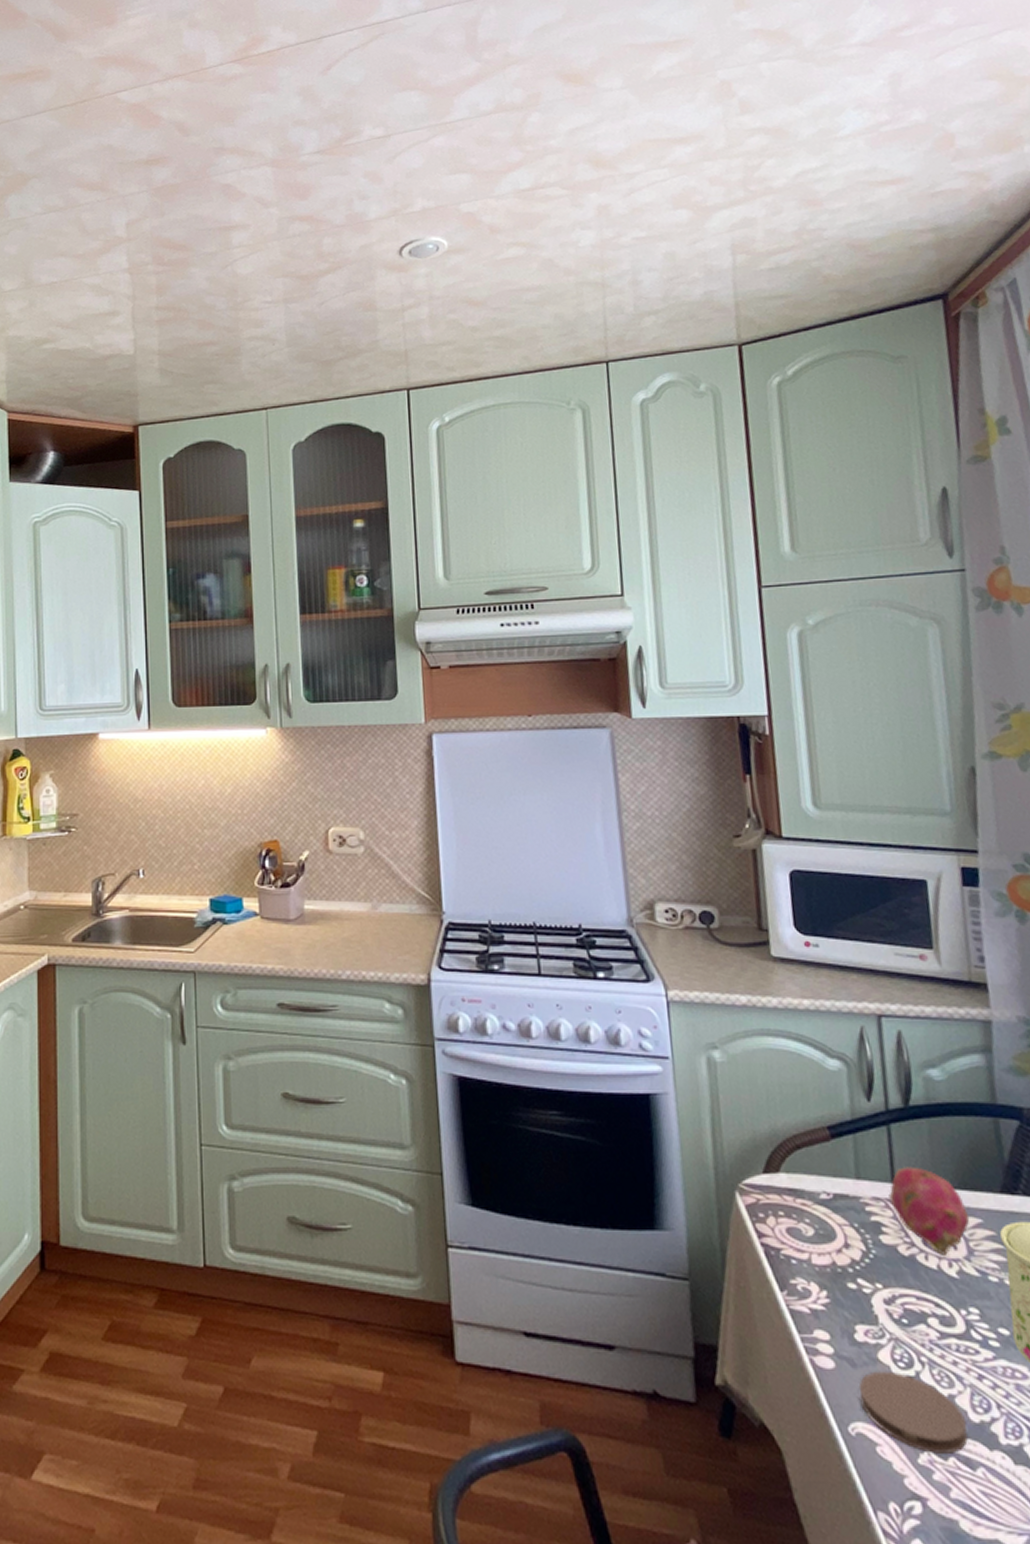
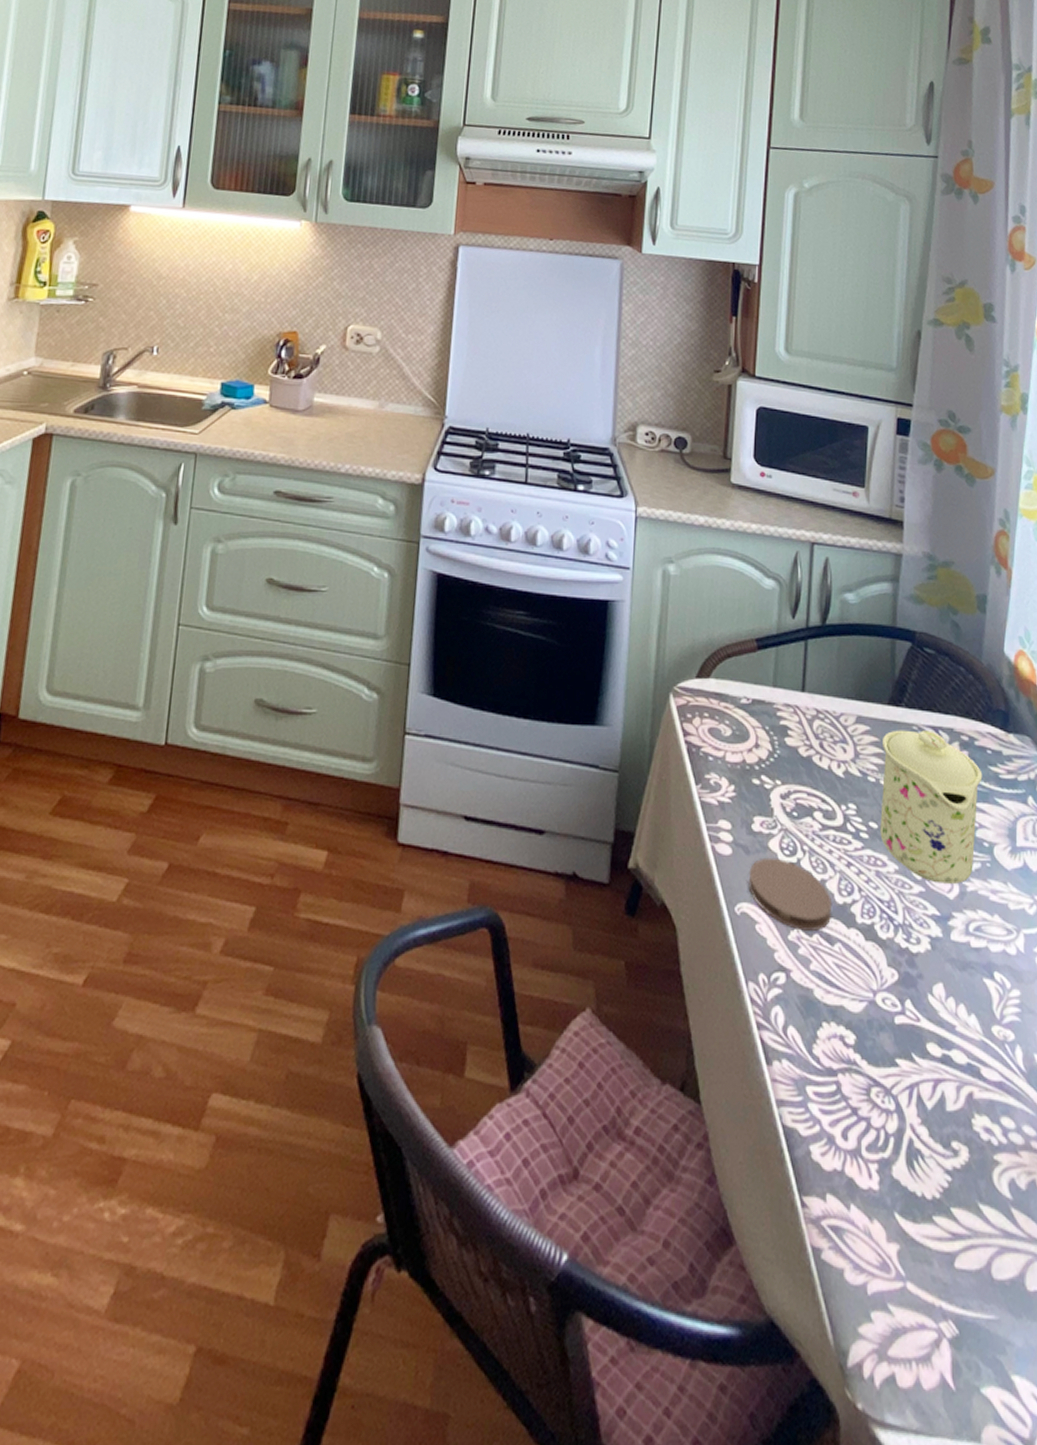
fruit: present [889,1166,970,1255] -> none [797,678,860,757]

